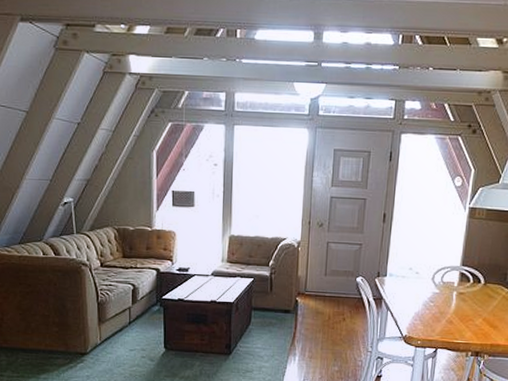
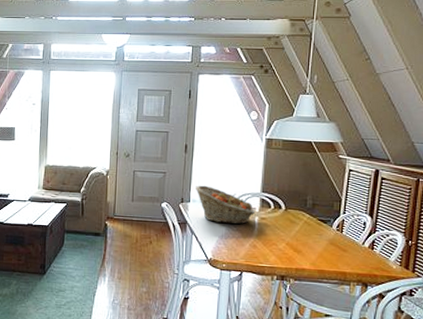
fruit basket: none [393,258,453,300] -> present [195,185,255,225]

